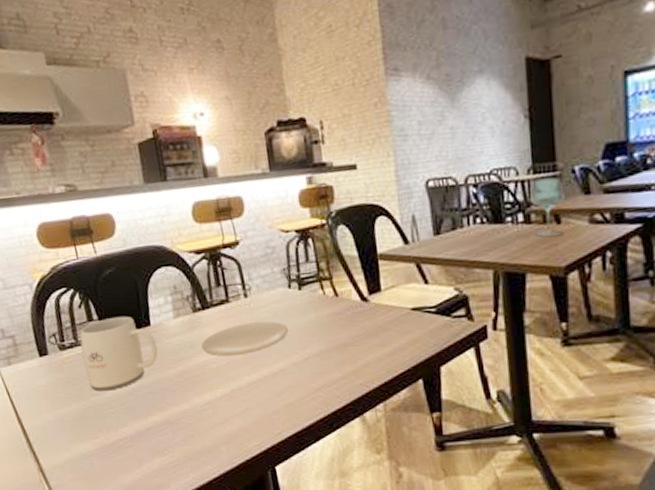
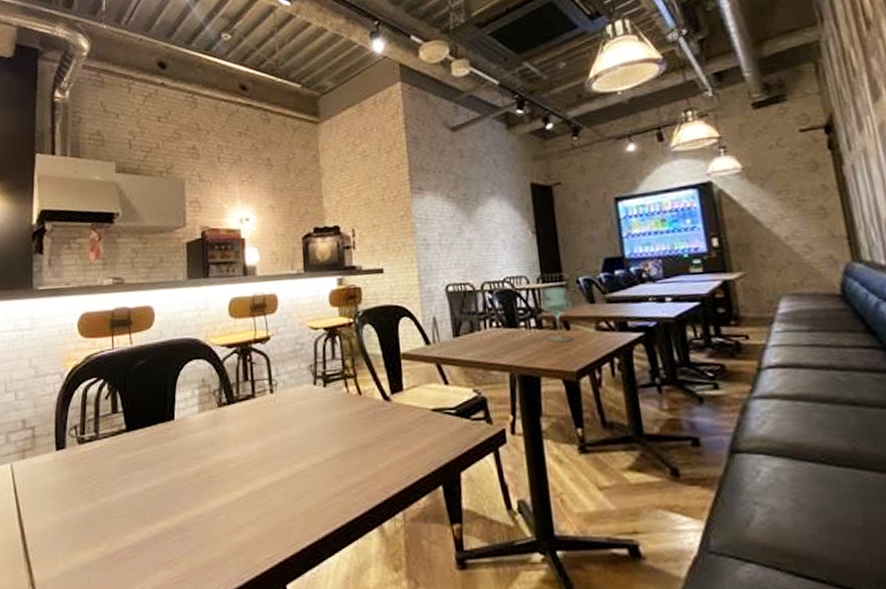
mug: present [79,316,158,391] -> none [100,409,178,491]
plate: present [201,321,289,357] -> none [222,419,312,456]

